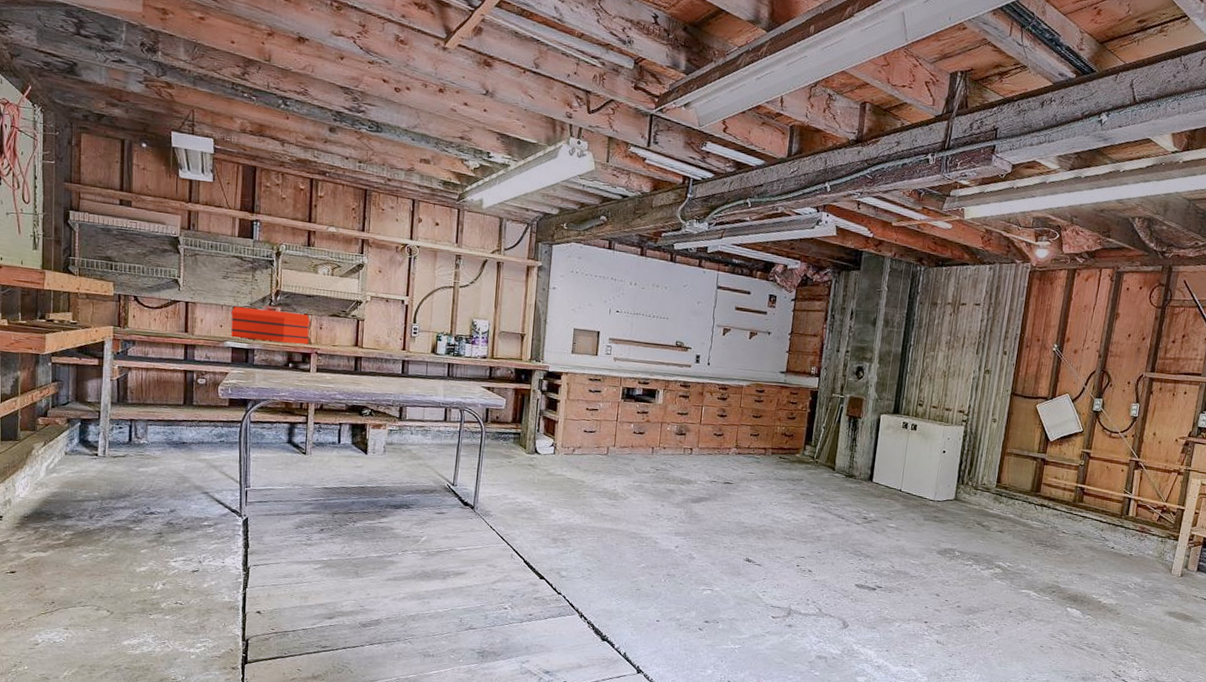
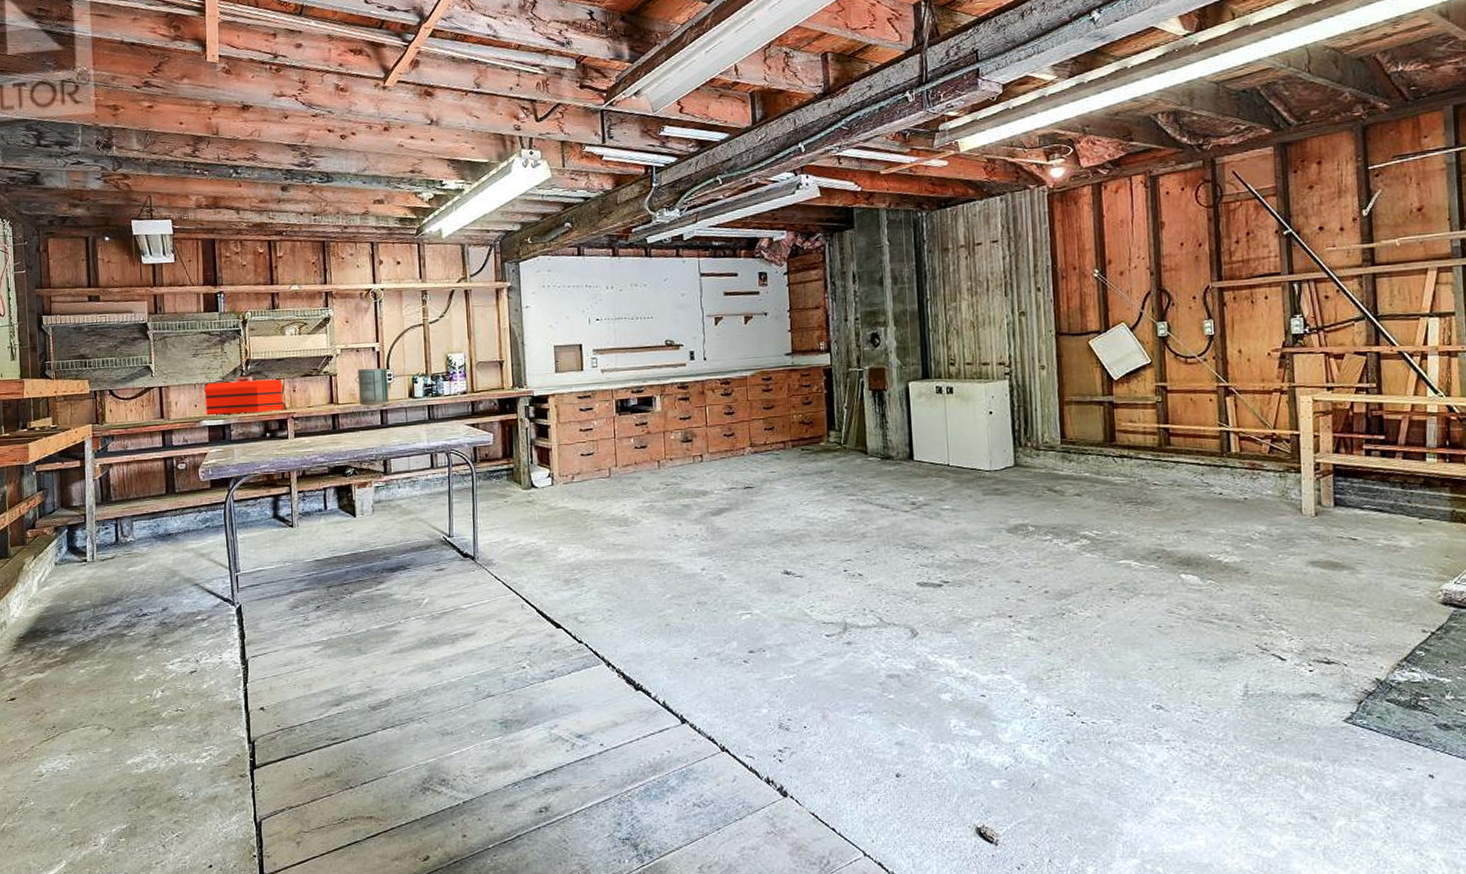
paint can: none [381,318,414,355] -> present [355,367,389,405]

